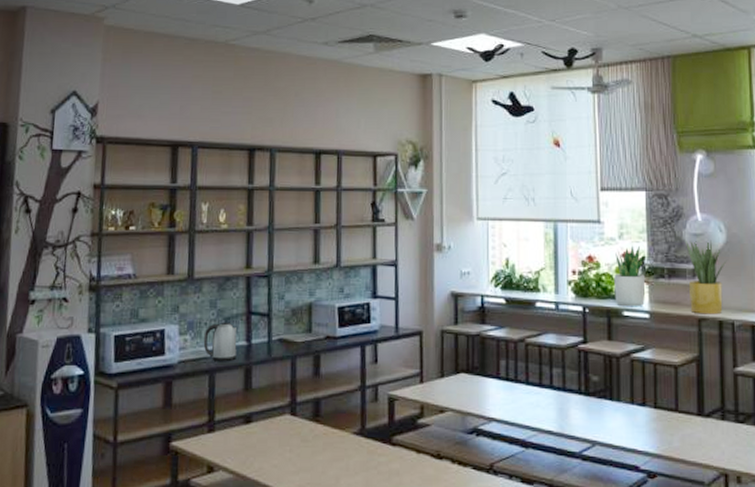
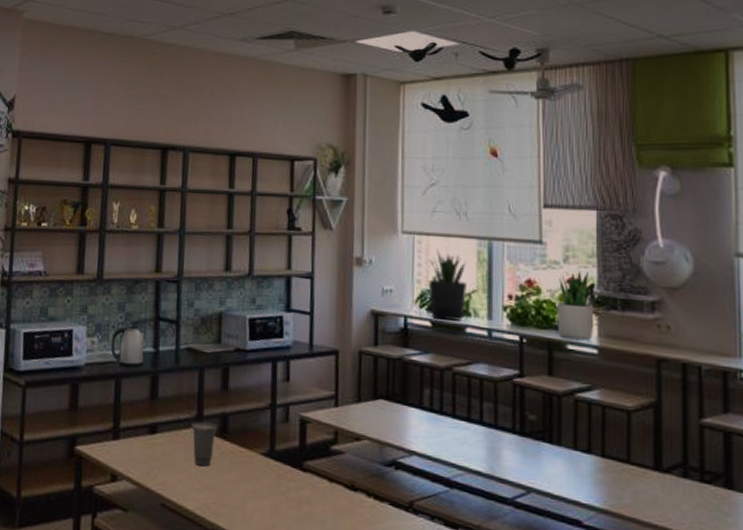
cup: none [285,407,312,450] -> present [191,421,219,467]
planter: none [502,233,536,297] -> present [428,250,467,321]
planter: present [686,240,727,315] -> none [644,269,694,356]

